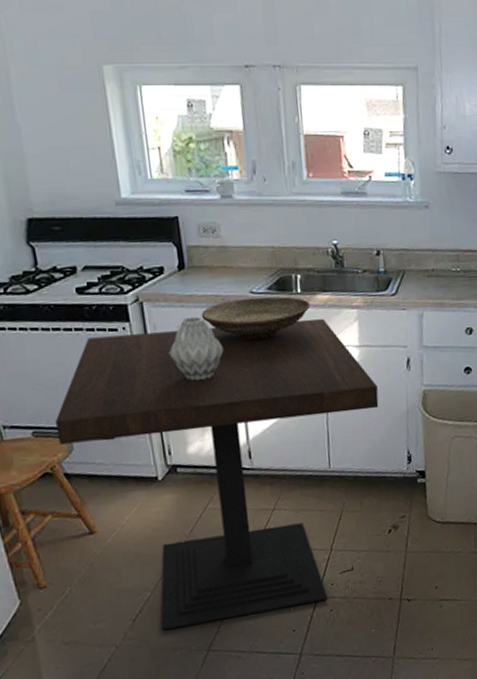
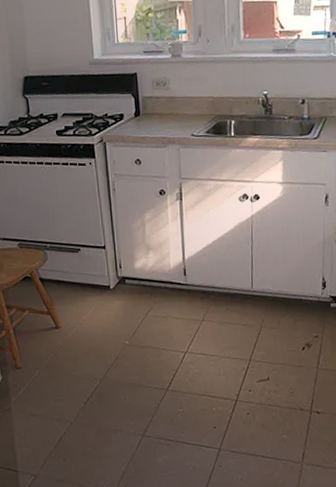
dining table: present [54,318,379,630] -> none [35,158,298,413]
vase: present [168,317,224,381] -> none [124,155,168,208]
decorative bowl: present [201,296,310,340] -> none [151,139,242,176]

